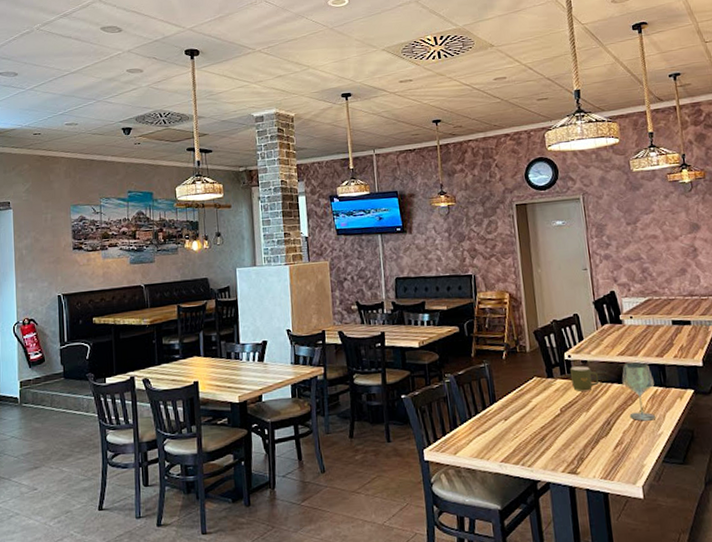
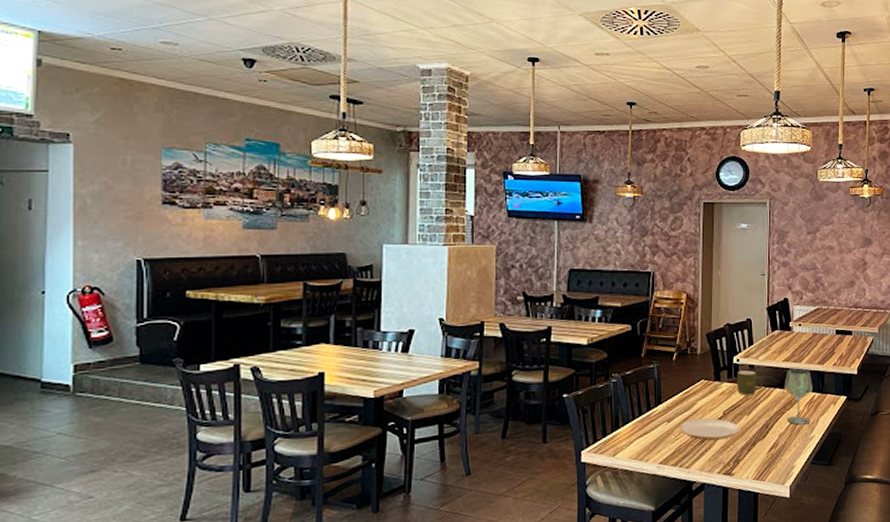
plate: none [517,415,580,438] -> present [680,418,739,441]

